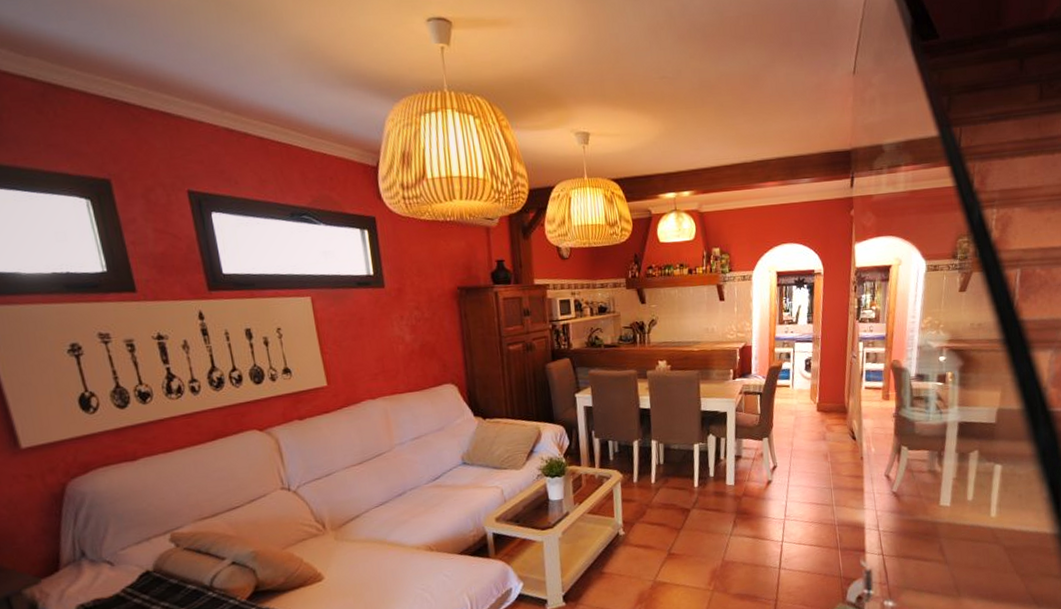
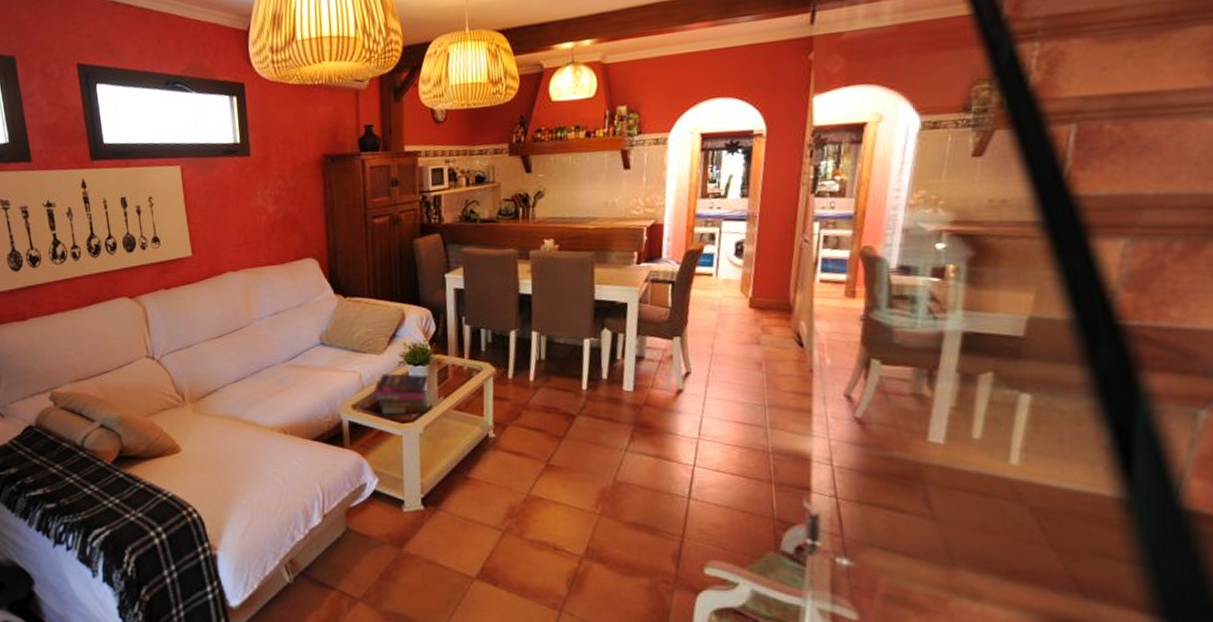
books: none [515,484,566,525] -> present [373,373,429,415]

